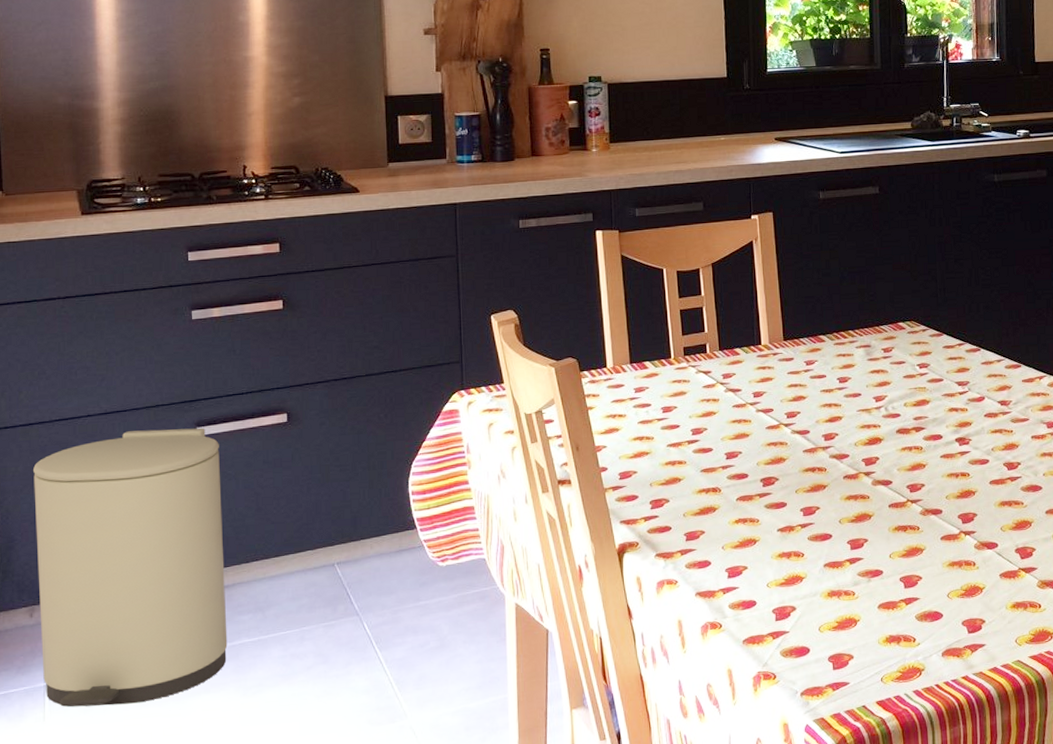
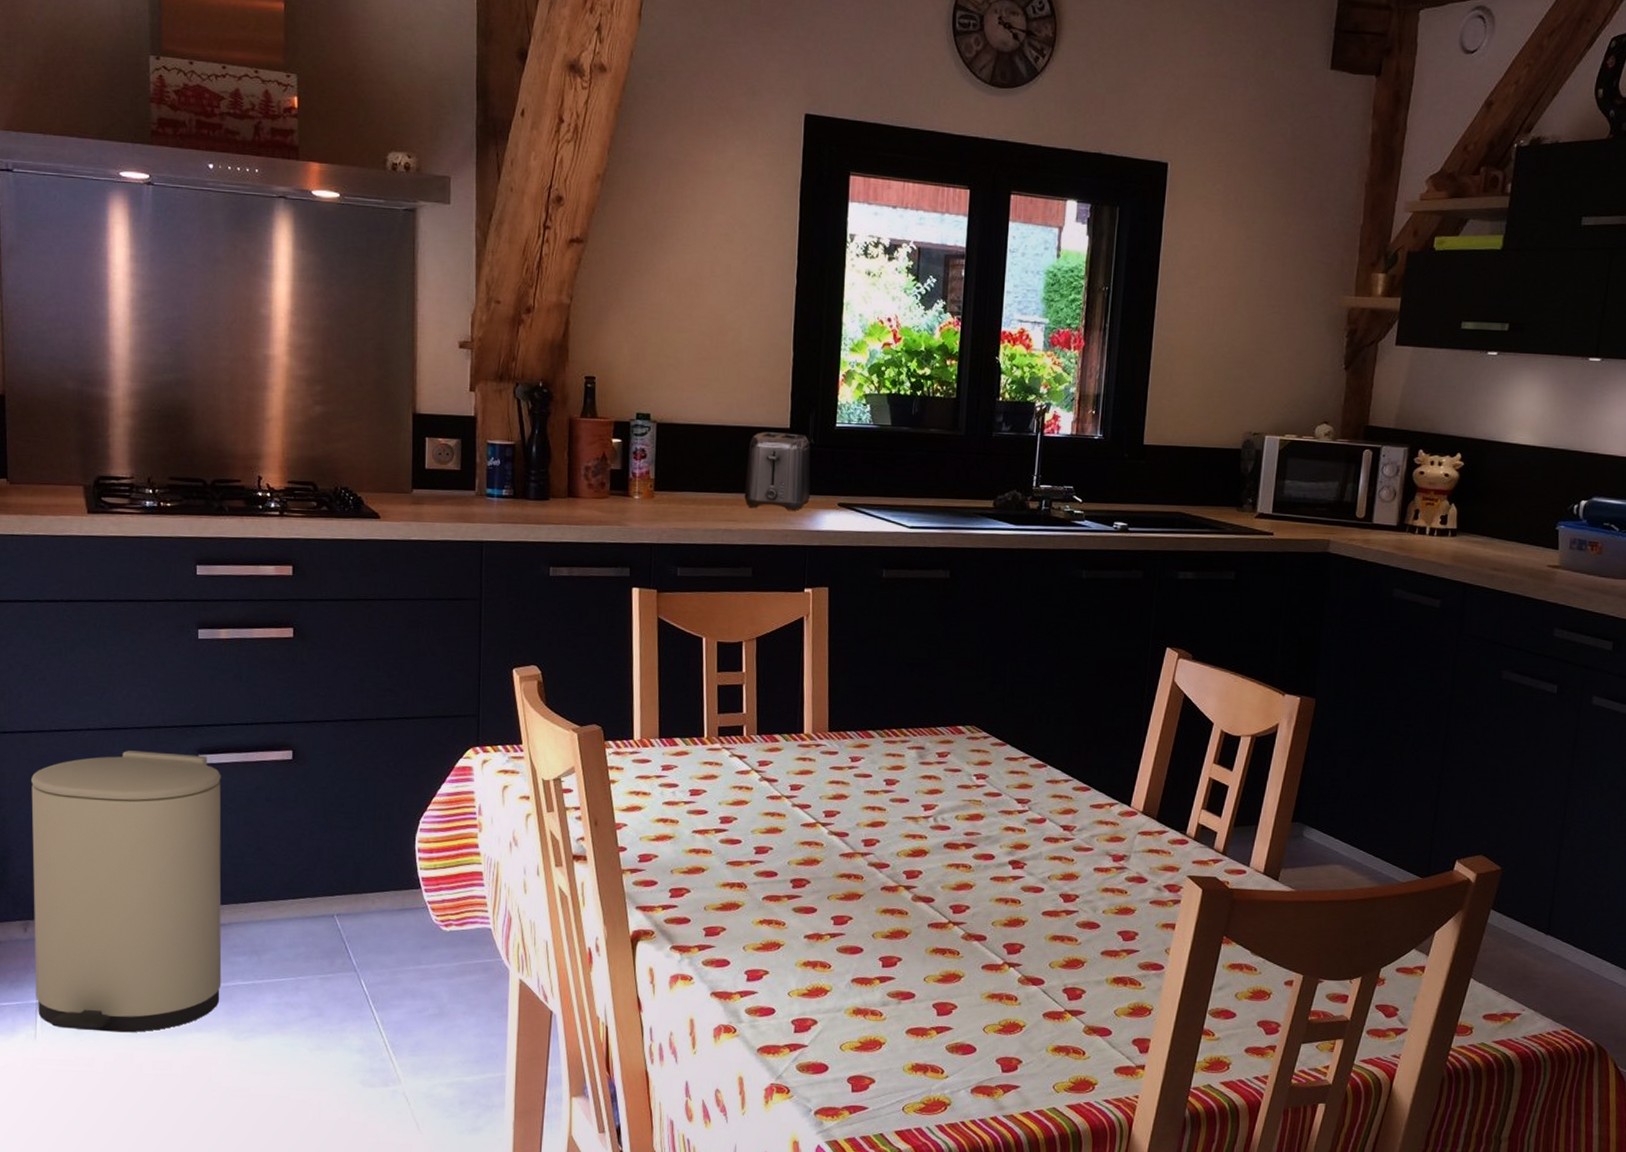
toaster: none [690,81,749,150] -> present [744,432,811,512]

